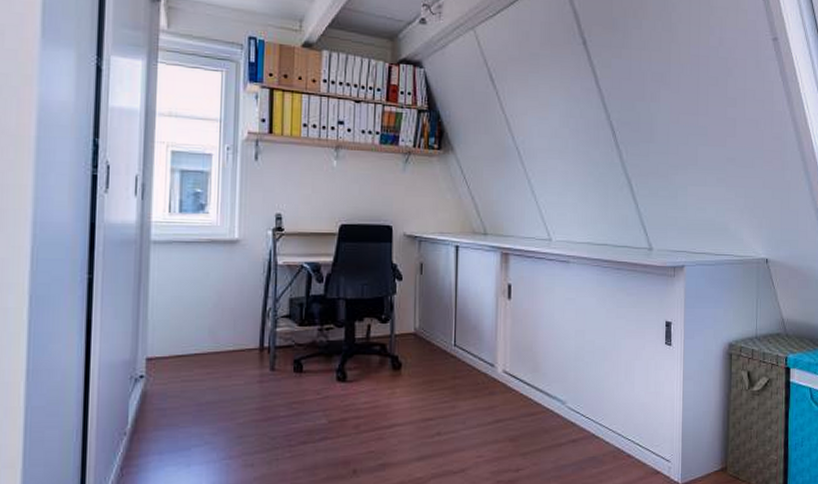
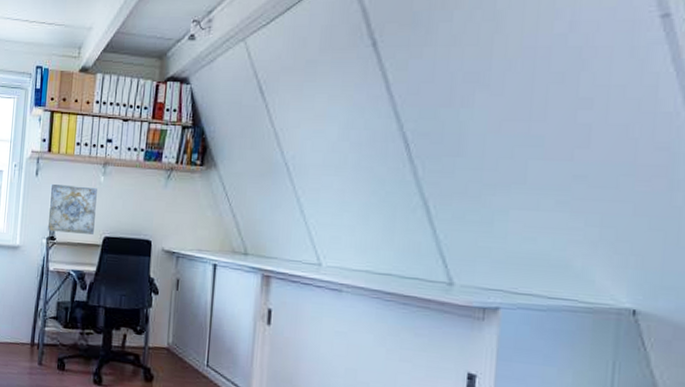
wall art: none [272,168,330,223] -> present [47,183,97,235]

